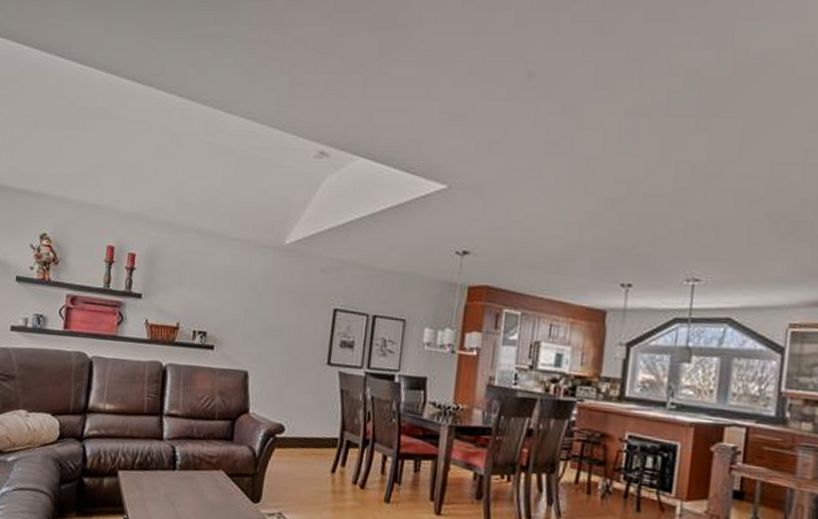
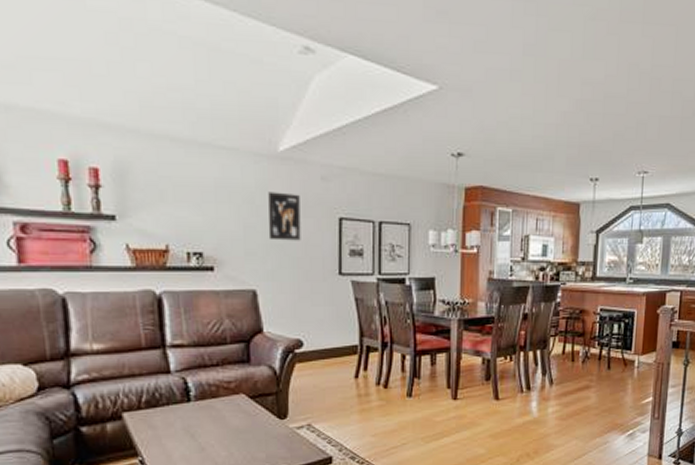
wall art: none [265,280,299,328] -> present [268,192,301,241]

